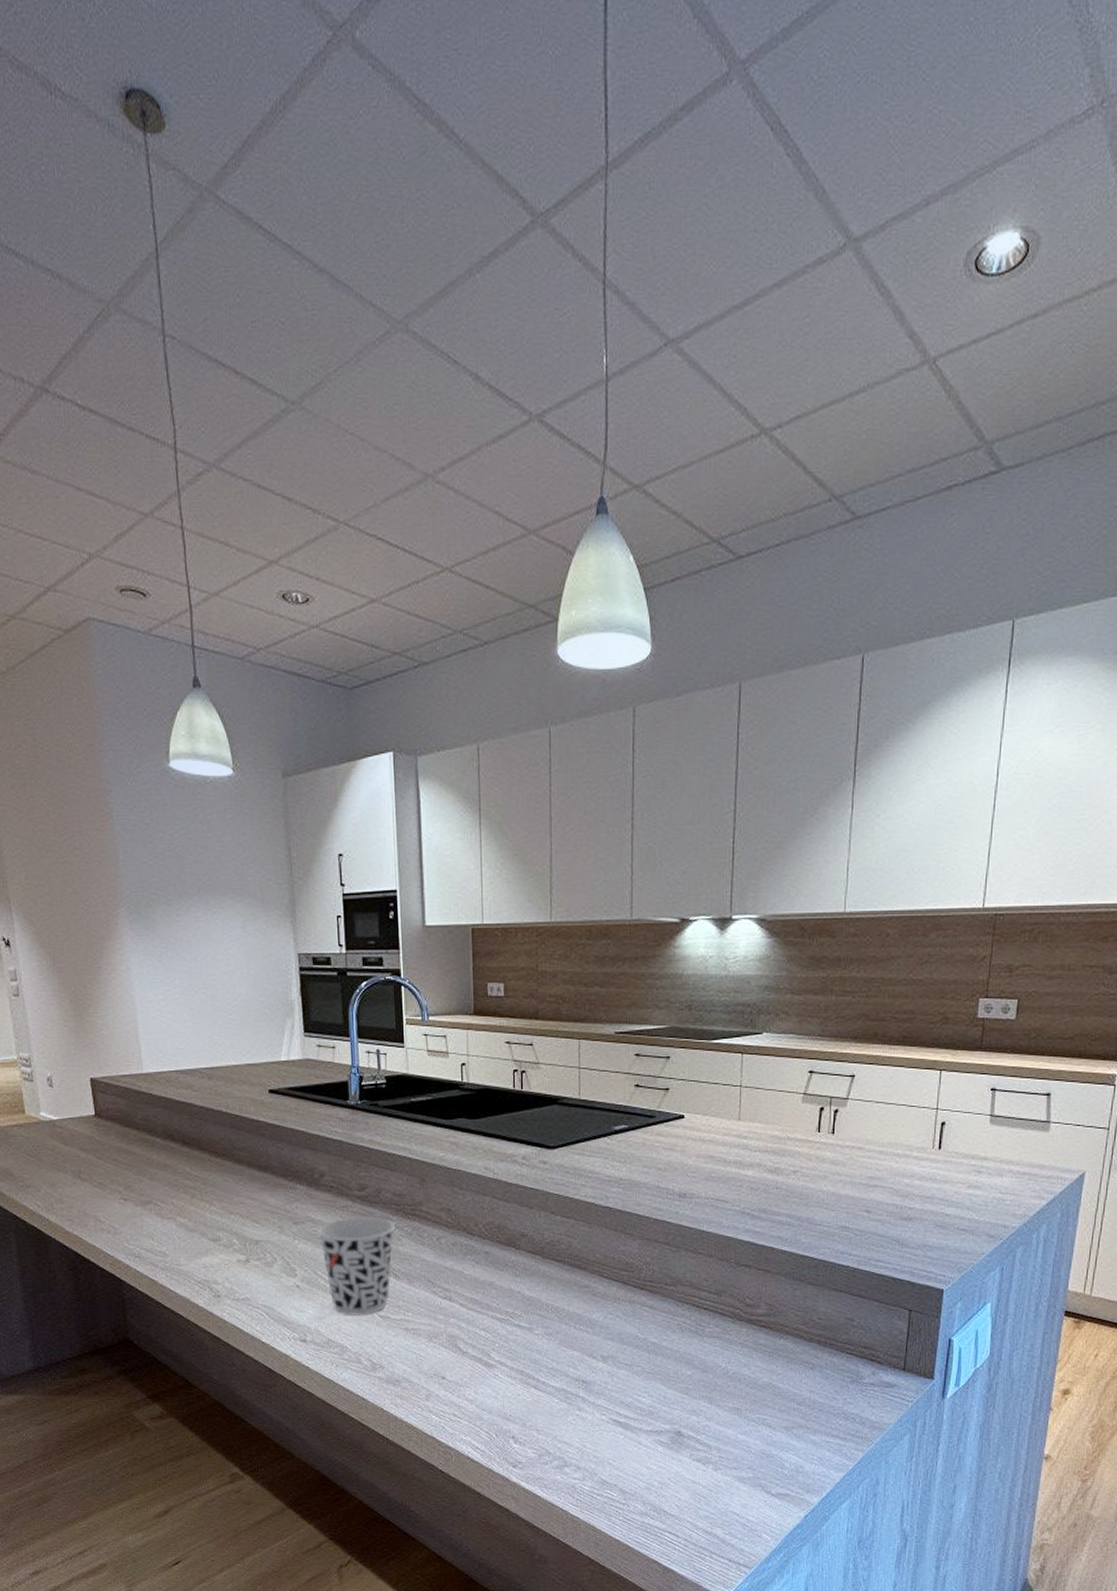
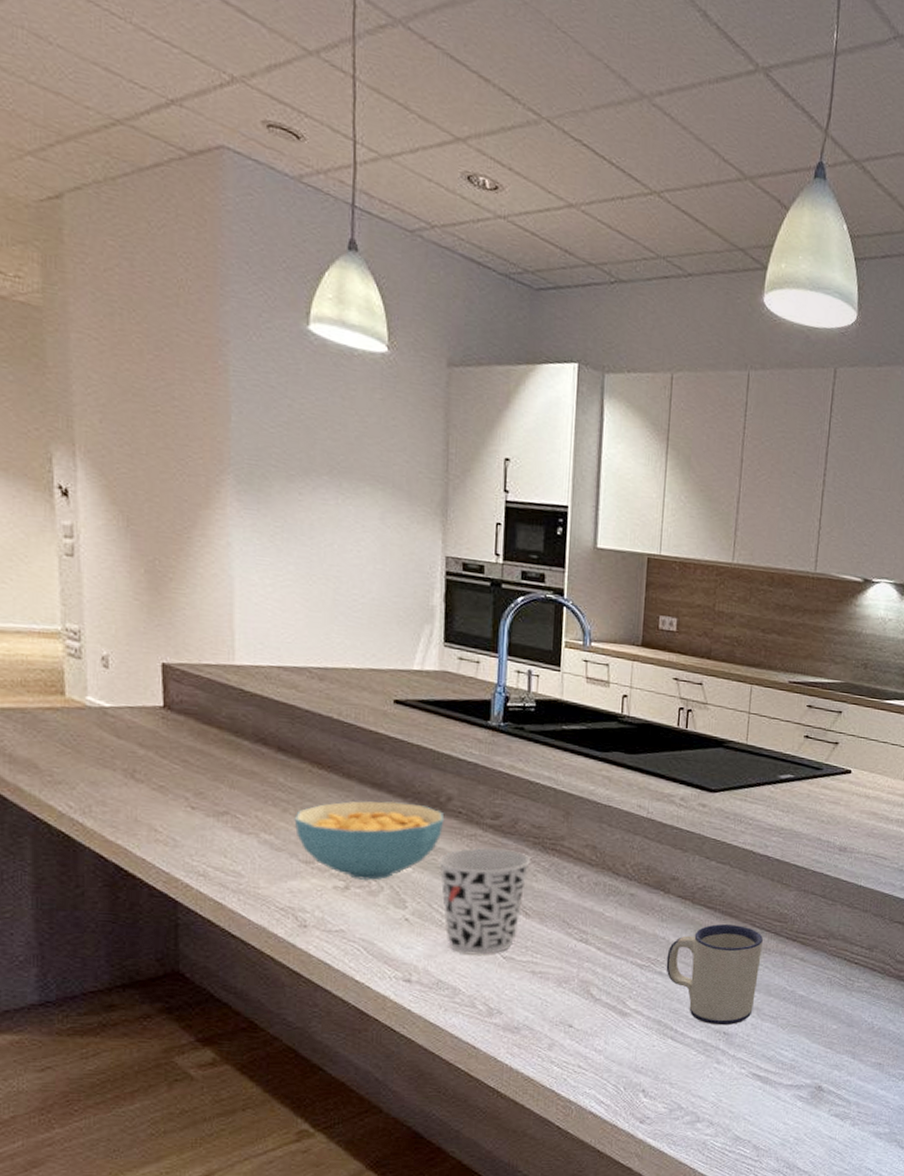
cereal bowl: none [201,1180,320,1254] -> present [294,800,445,881]
mug: none [523,1275,611,1374] -> present [666,923,763,1026]

